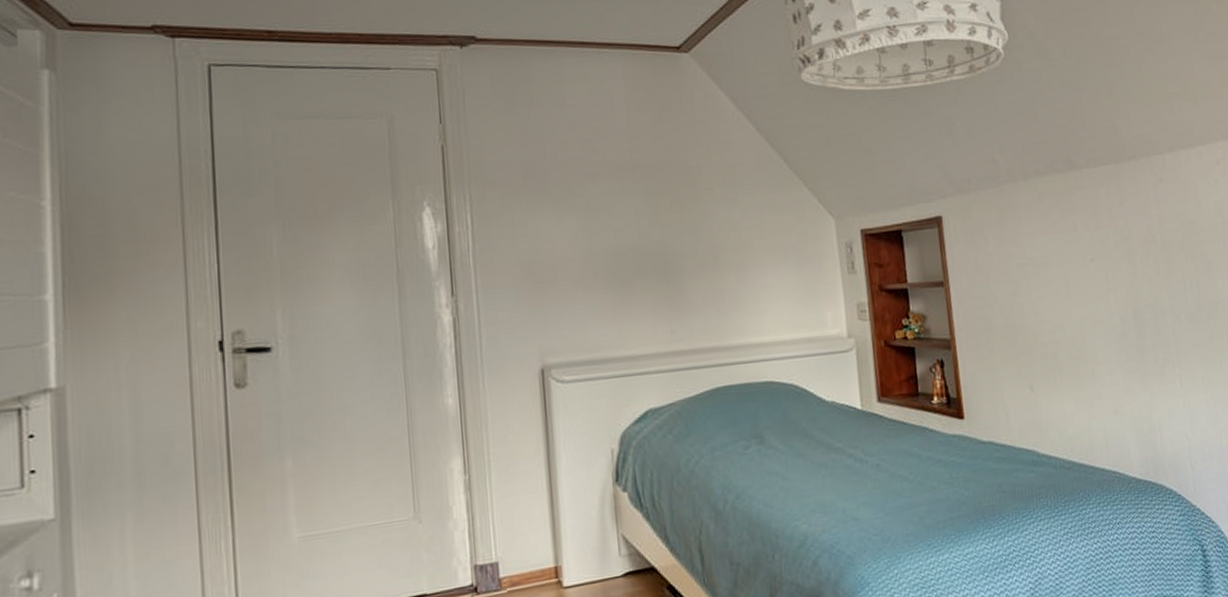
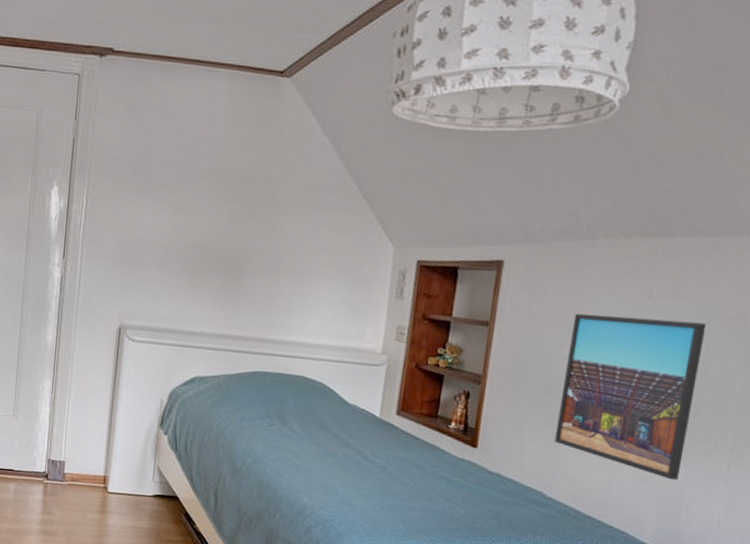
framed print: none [1017,246,1145,407] -> present [555,313,707,481]

